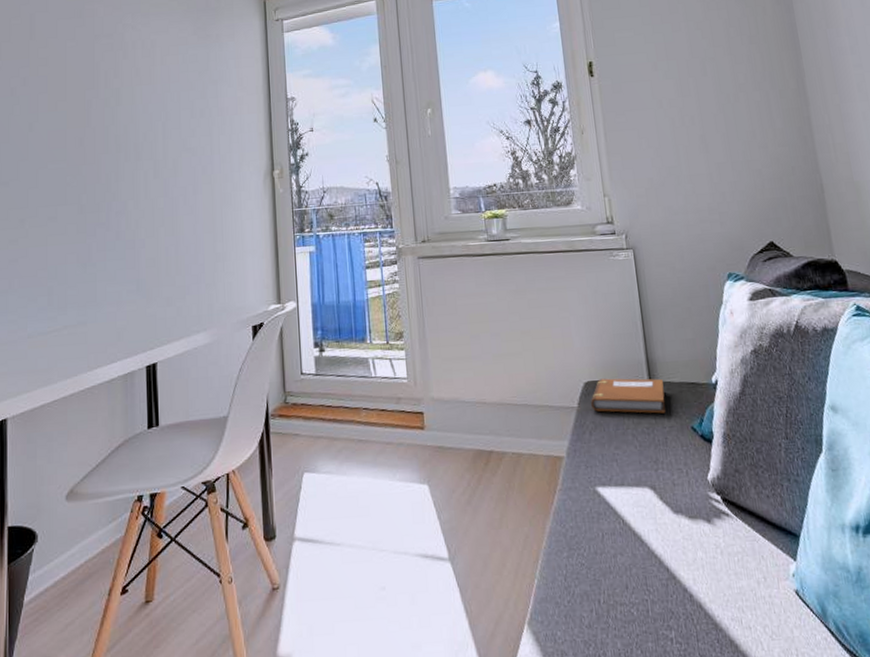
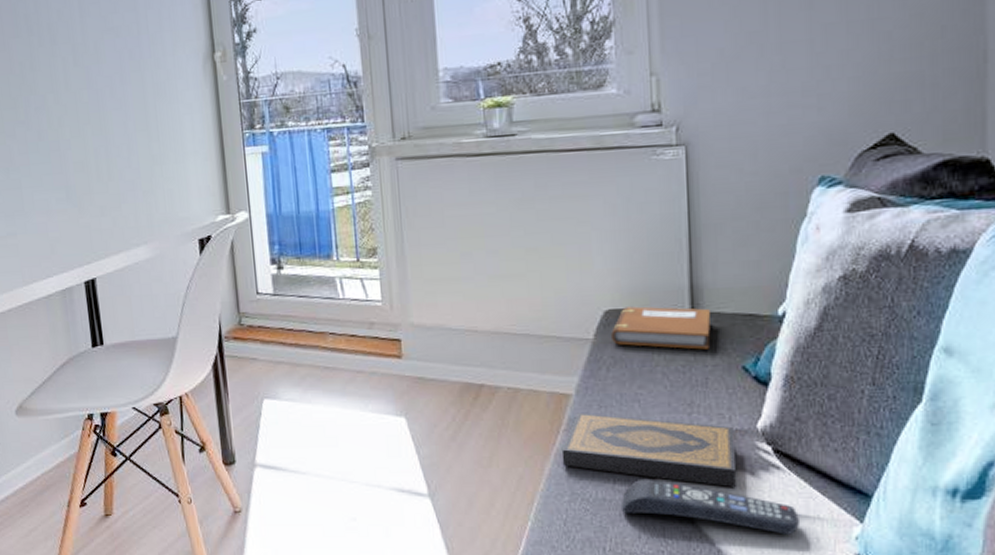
hardback book: none [558,473,698,535] -> present [561,412,736,487]
remote control: none [610,531,750,576] -> present [622,478,799,535]

